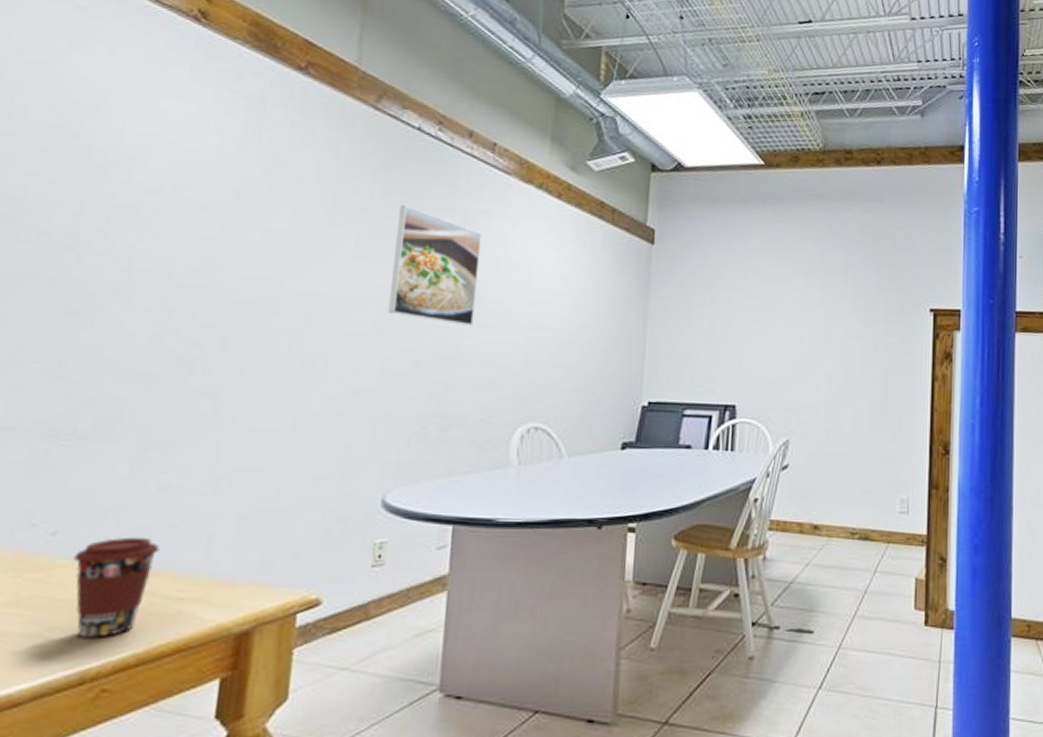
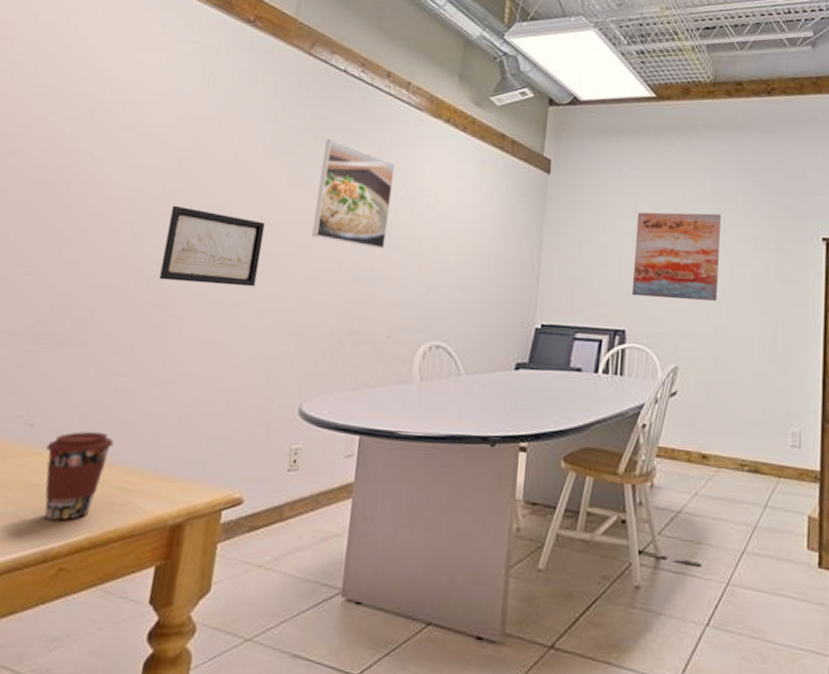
wall art: none [204,279,332,370] -> present [159,205,265,287]
wall art: none [741,284,832,373] -> present [631,212,722,301]

